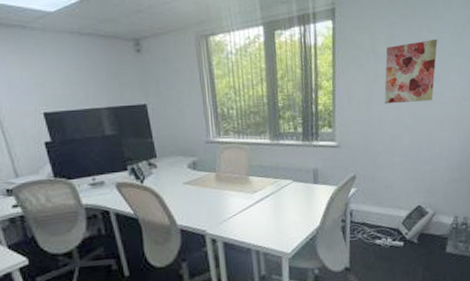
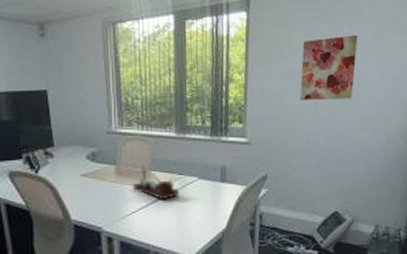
desk organizer: none [232,170,275,202] -> present [133,164,179,199]

